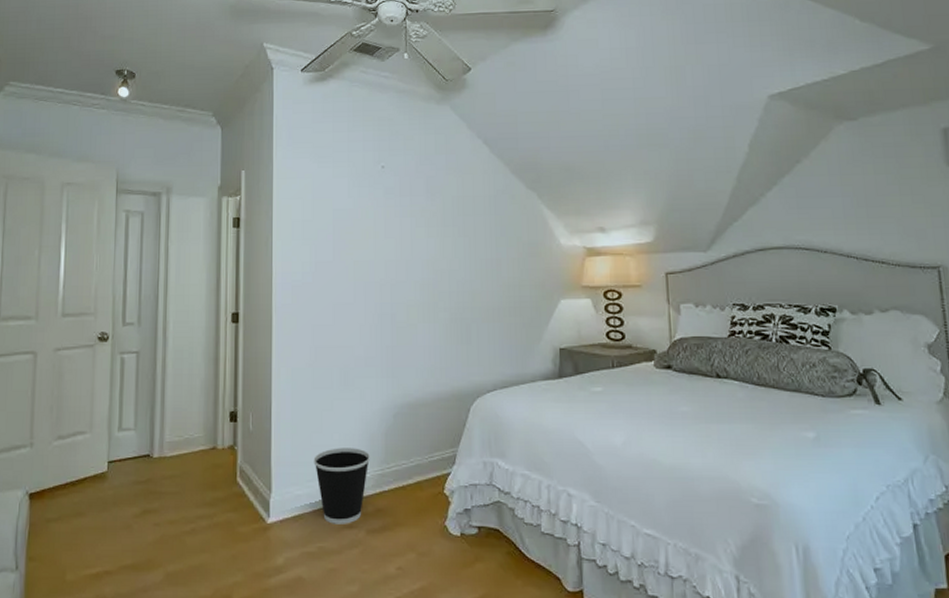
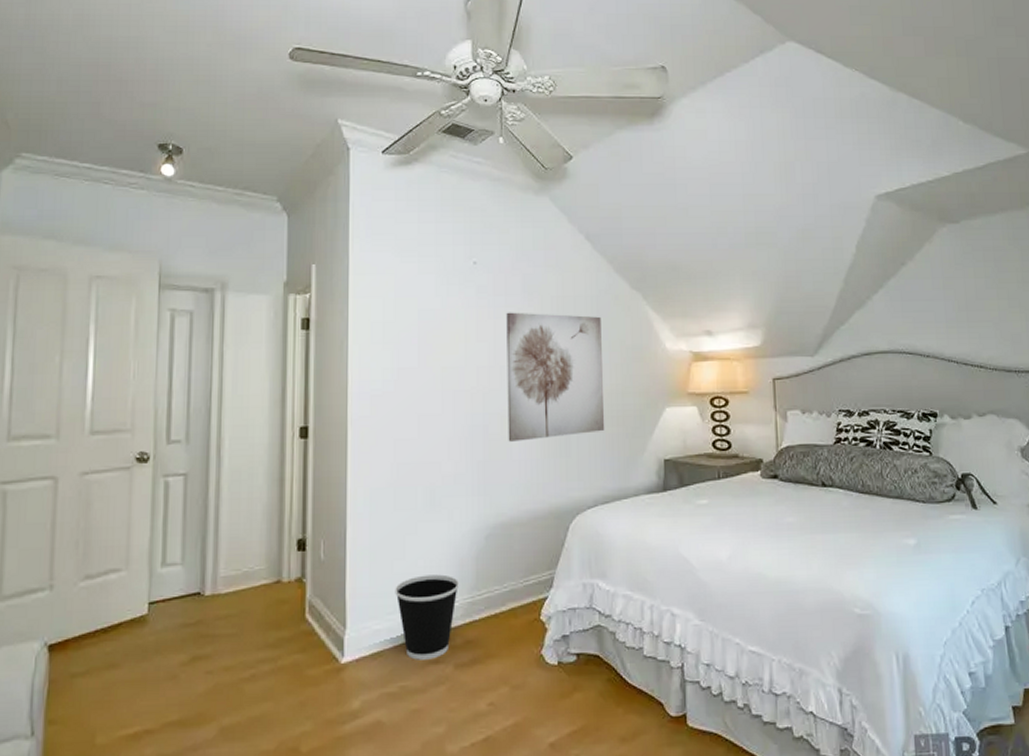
wall art: none [411,211,503,329] -> present [506,312,605,442]

